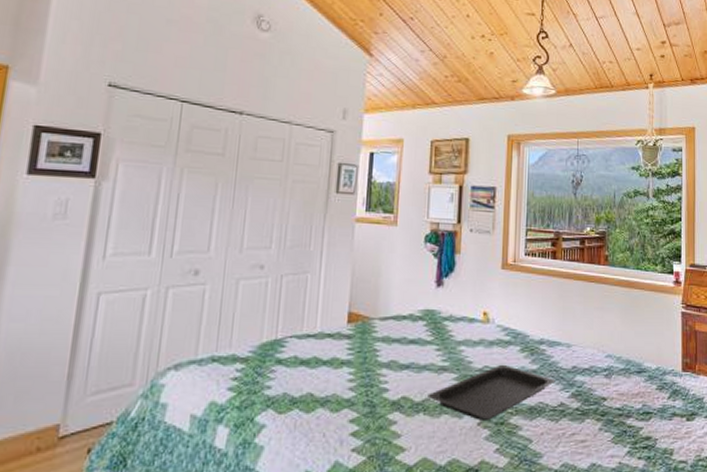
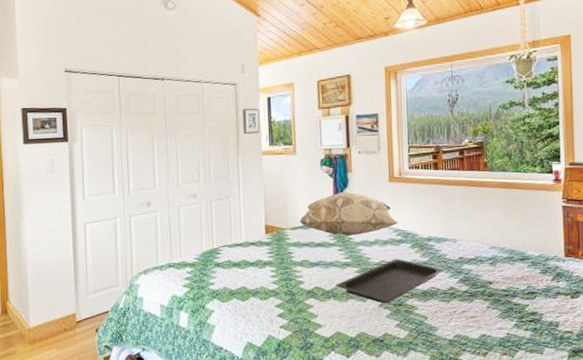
decorative pillow: none [392,277,508,333] -> present [300,191,398,236]

